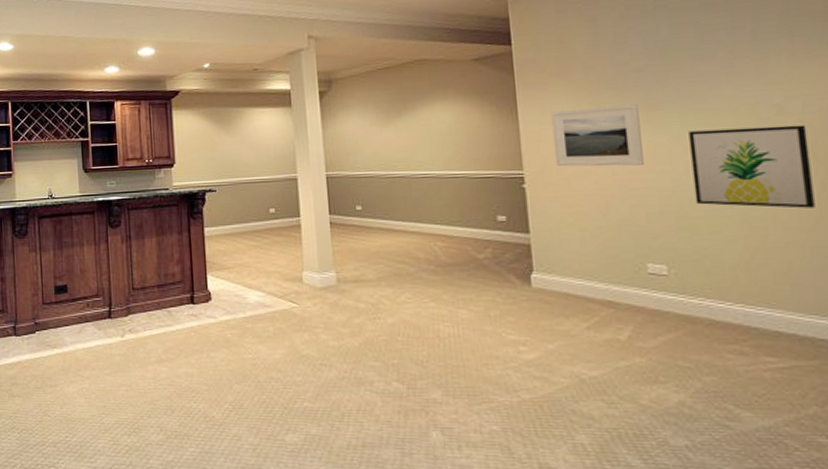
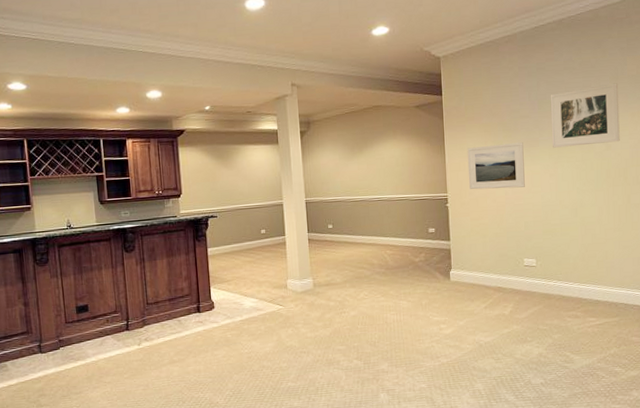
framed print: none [677,22,802,112] -> present [550,83,620,148]
wall art: present [688,125,815,208] -> none [553,157,623,215]

